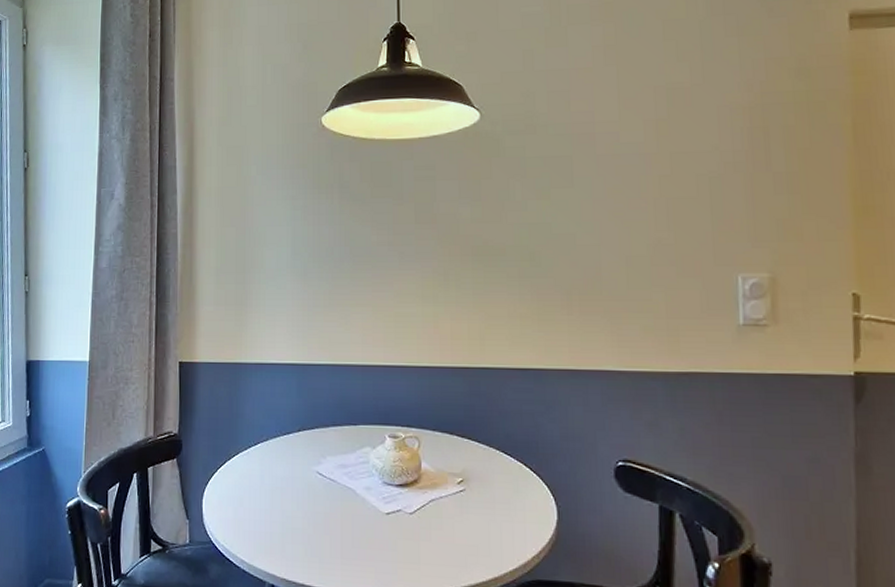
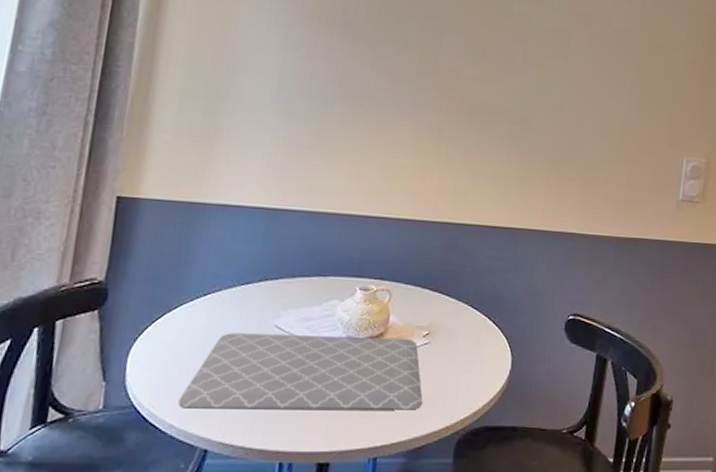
placemat: none [246,478,466,559] -> present [178,333,422,410]

